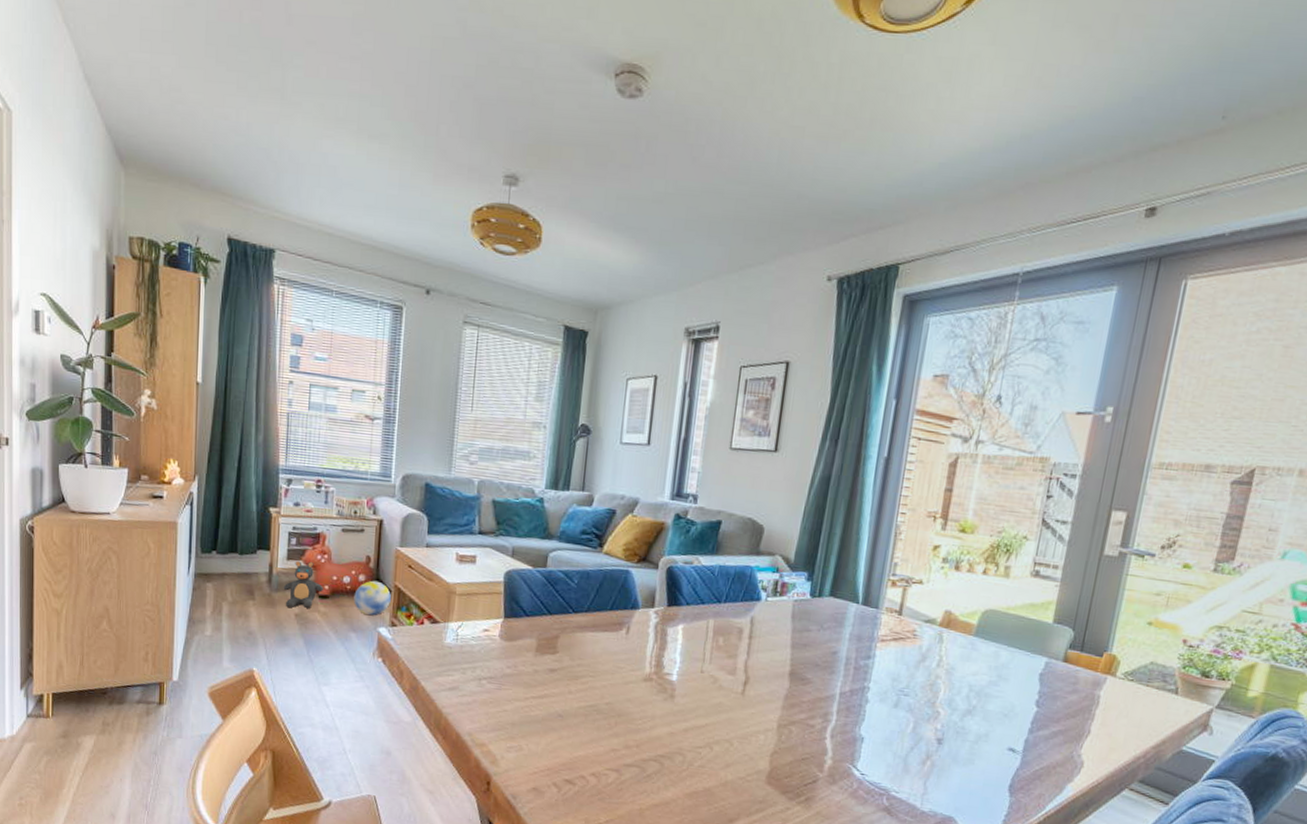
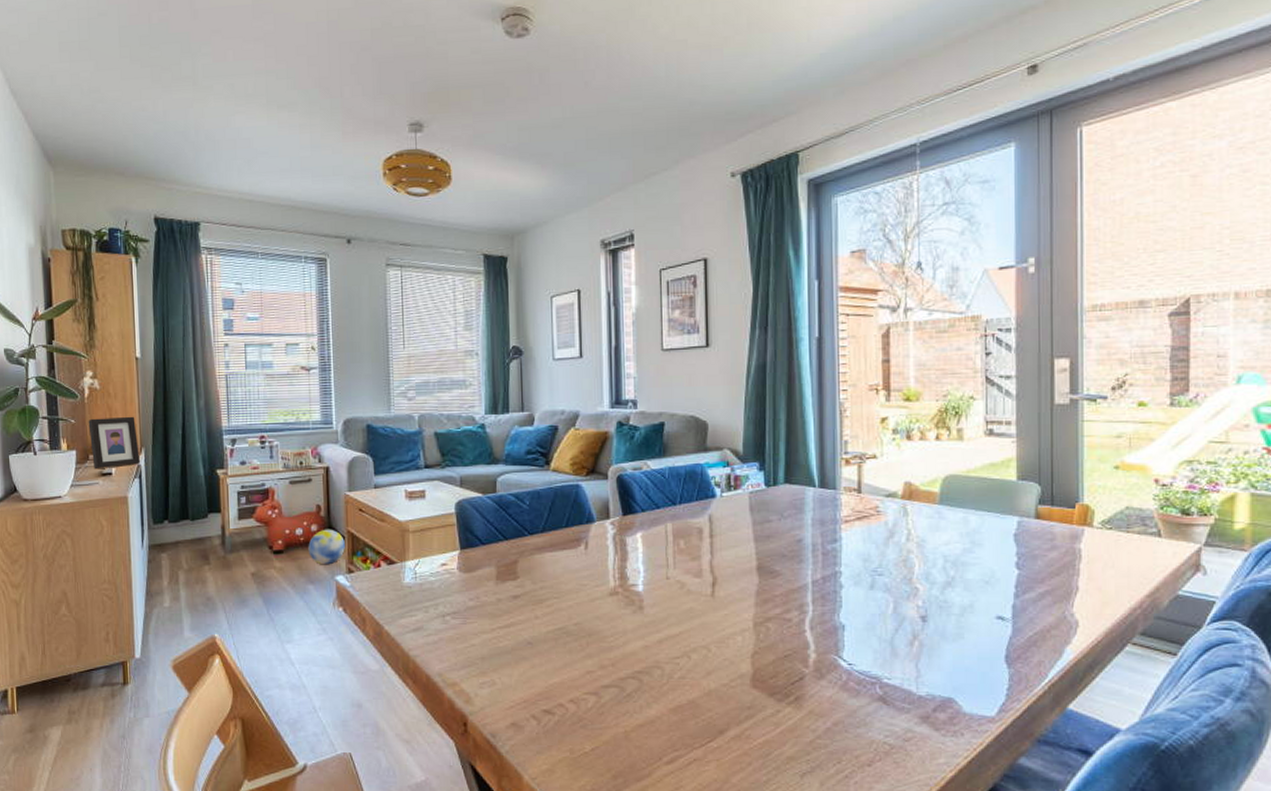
picture frame: none [142,438,193,492] -> present [88,416,140,470]
stuffed animal: present [283,560,323,609] -> none [237,519,277,568]

